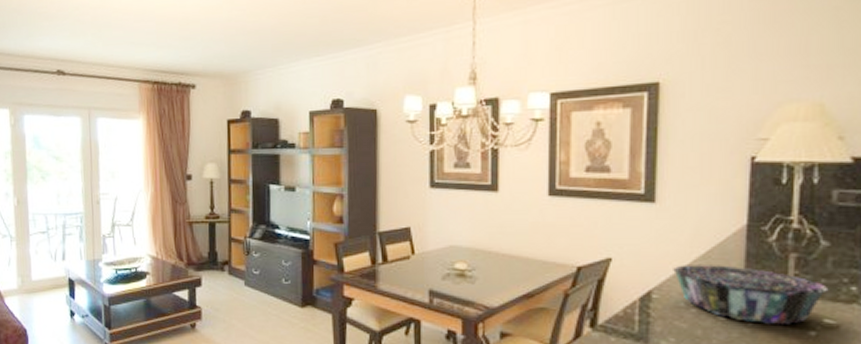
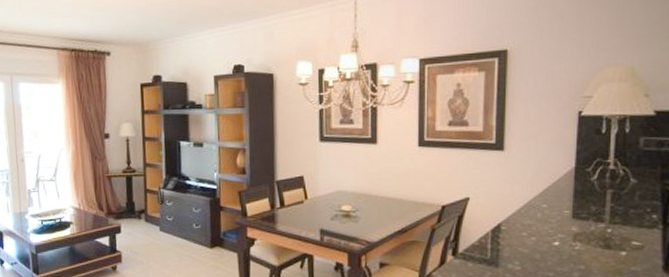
decorative bowl: present [673,265,827,324] -> none [518,200,635,247]

